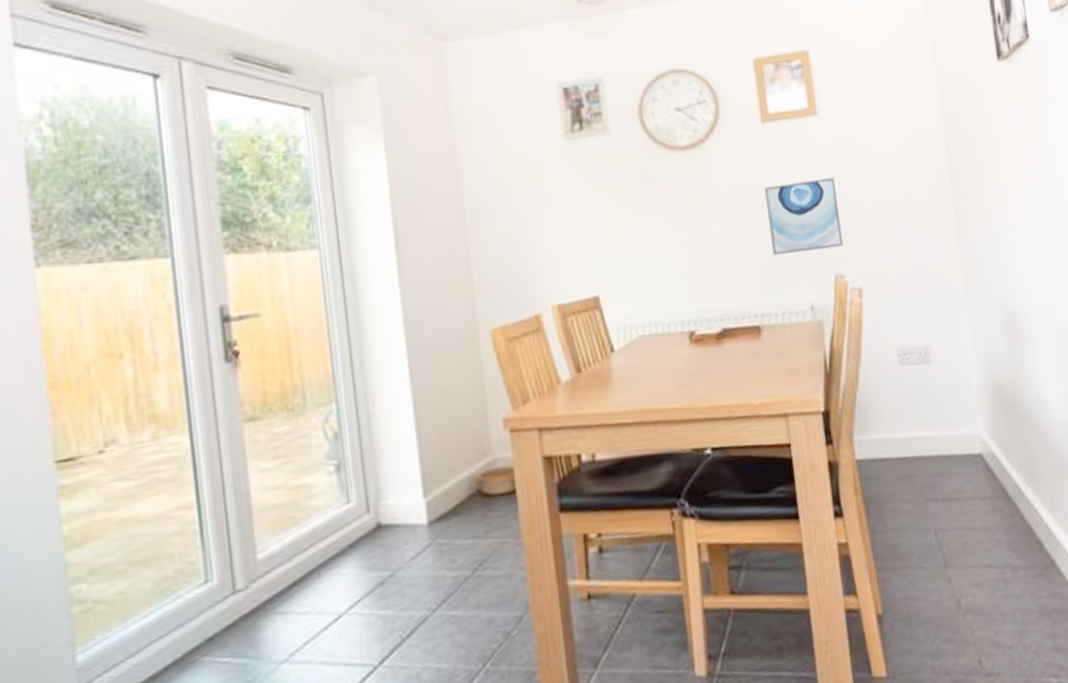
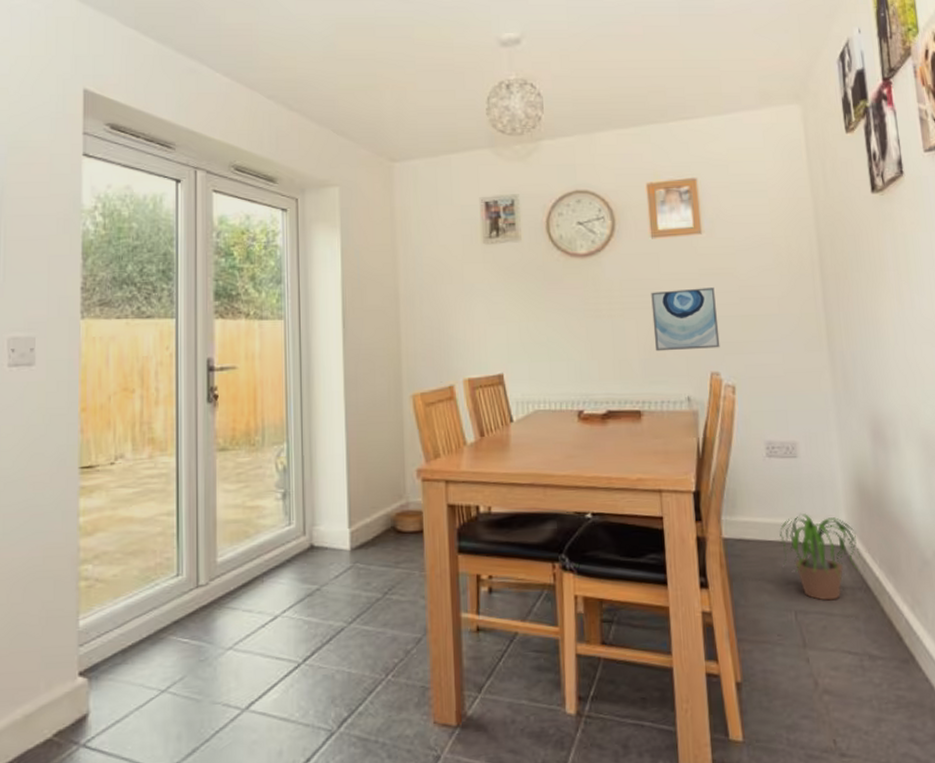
potted plant: none [915,423,1004,515] -> present [779,513,866,601]

